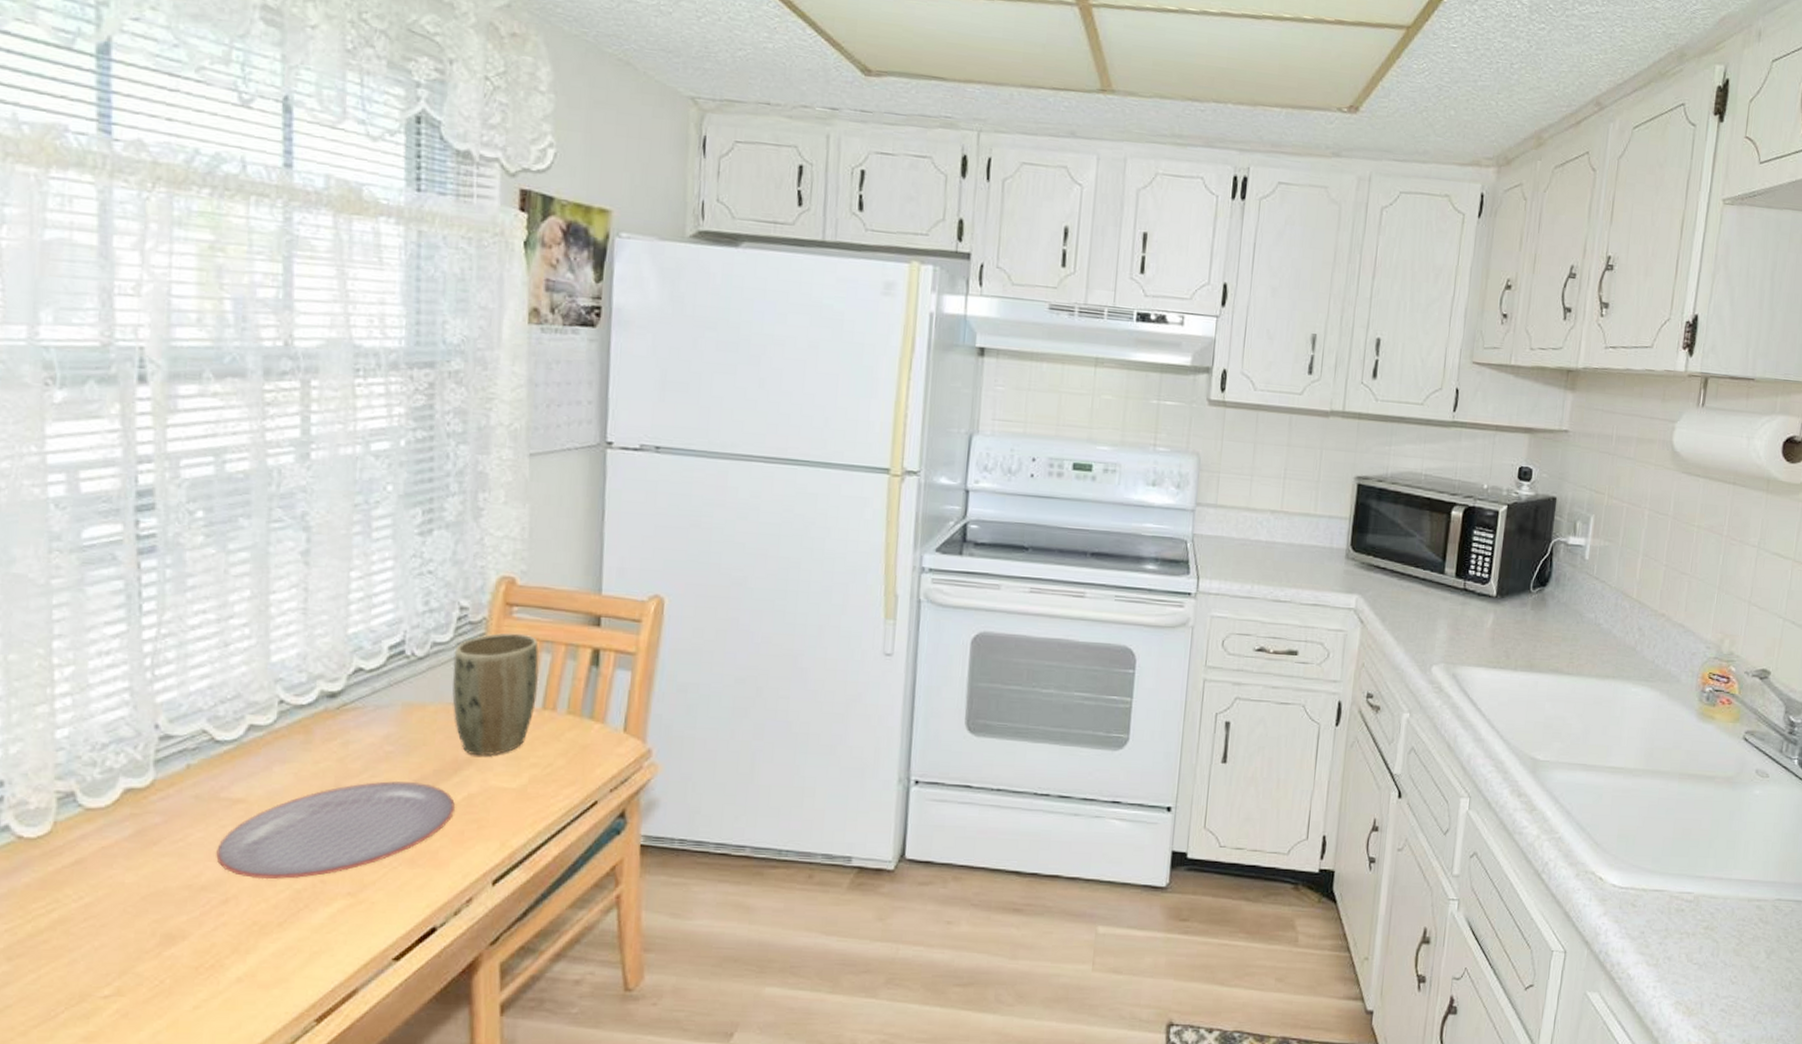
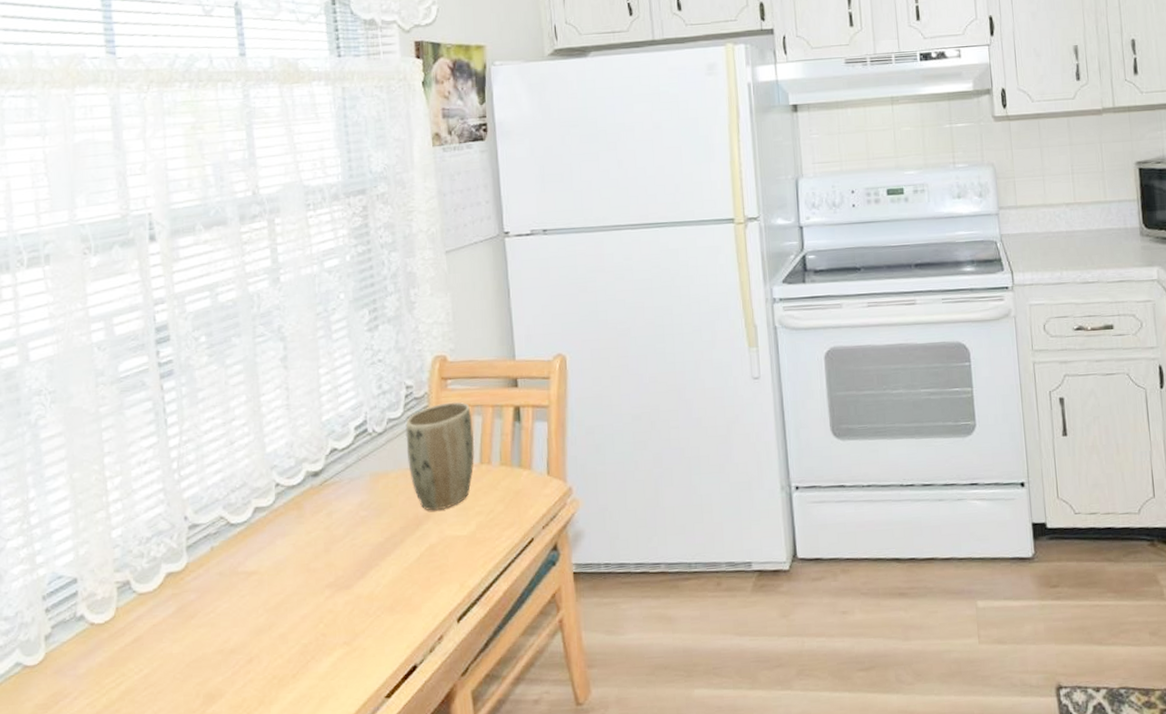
plate: present [216,781,456,880] -> none [239,540,421,639]

